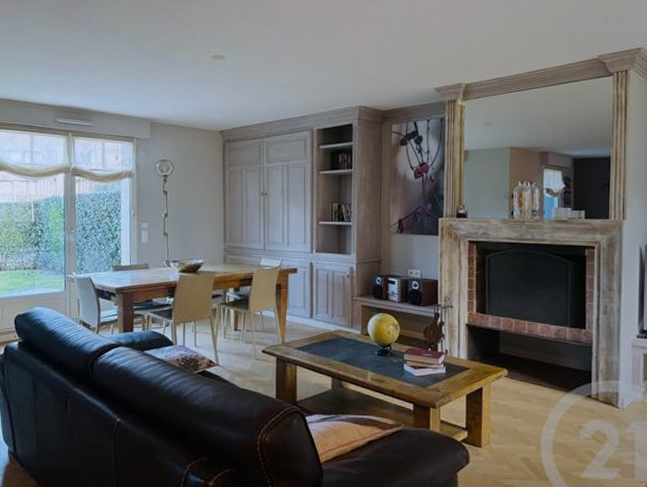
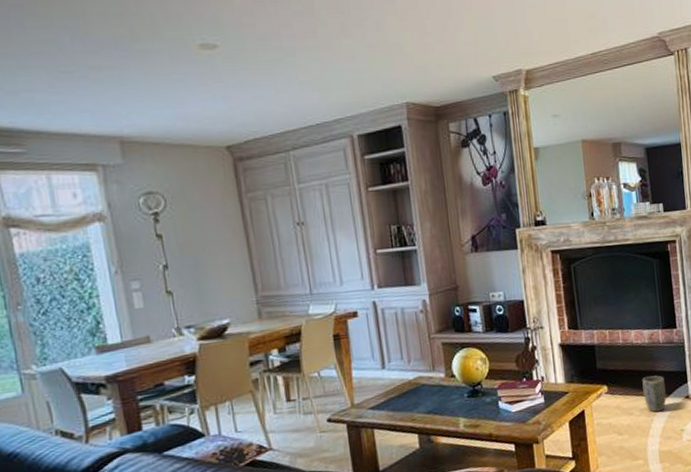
plant pot: none [543,369,567,405] -> present [642,375,666,413]

